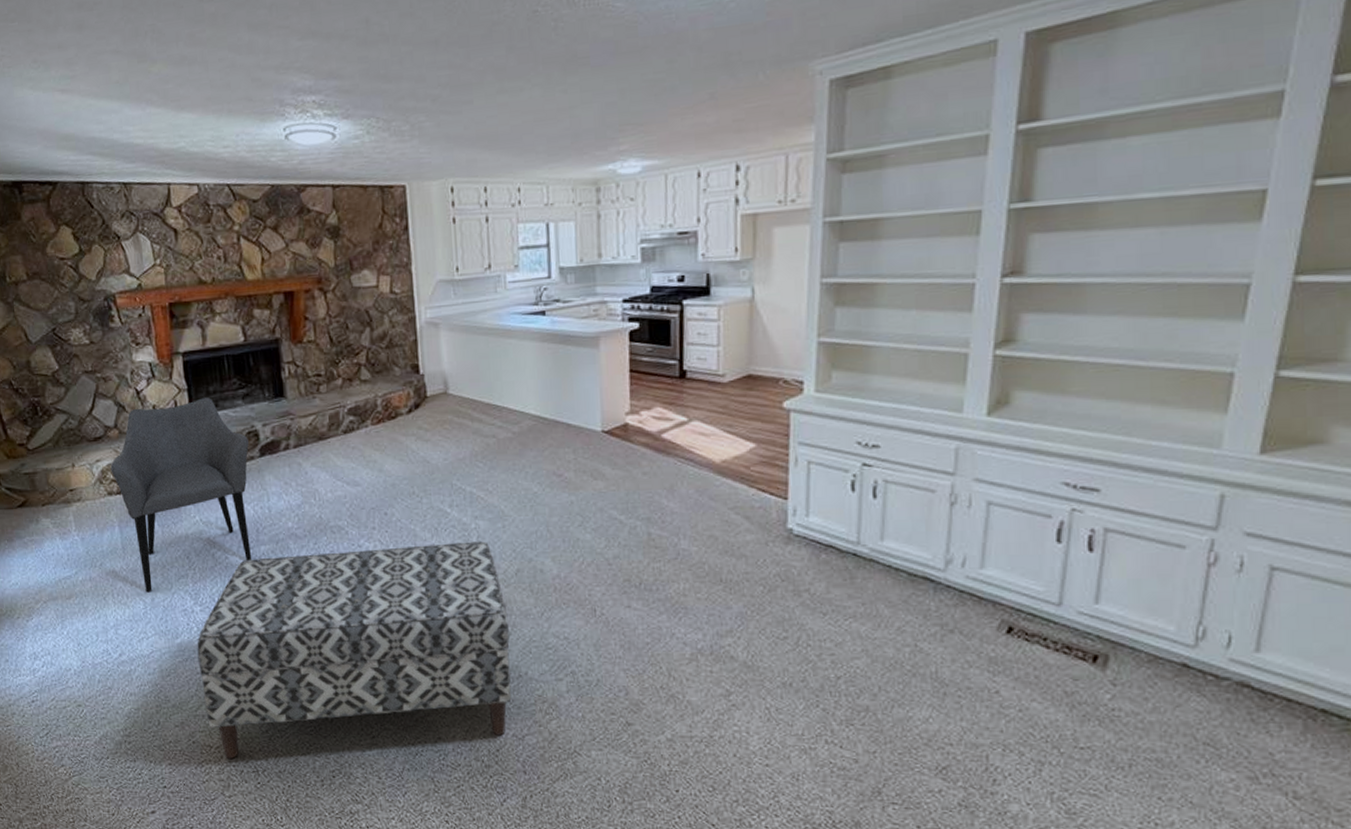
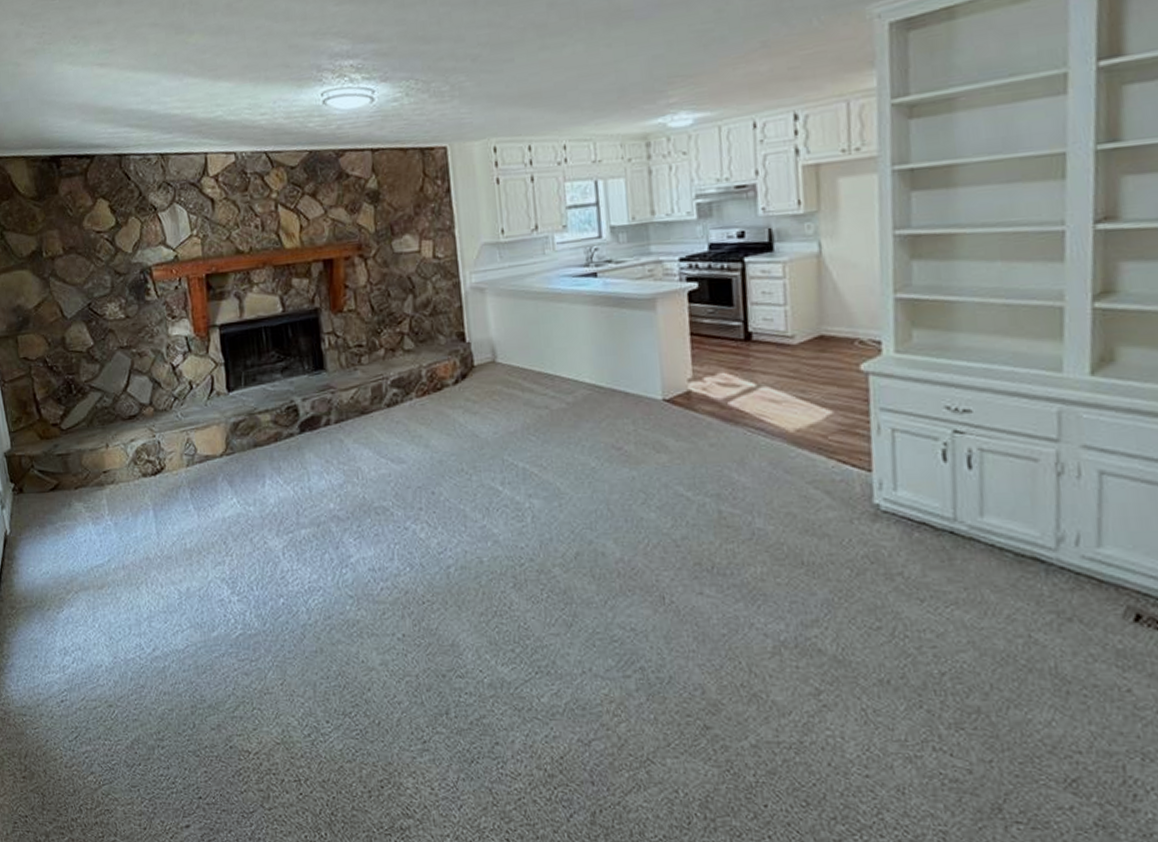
armchair: present [110,397,252,593] -> none [145,371,292,581]
bench: present [197,541,512,760] -> none [234,522,575,767]

